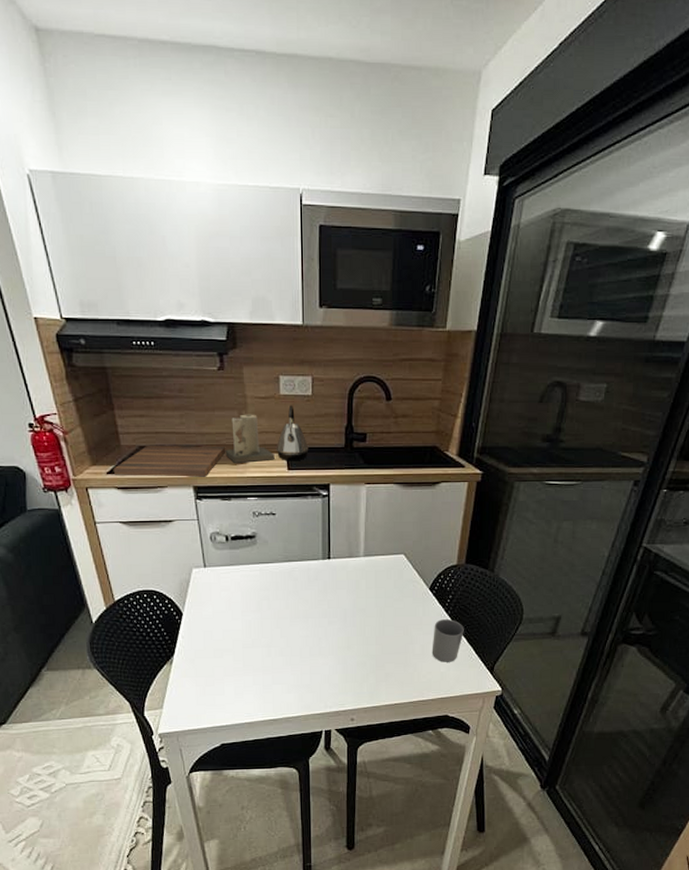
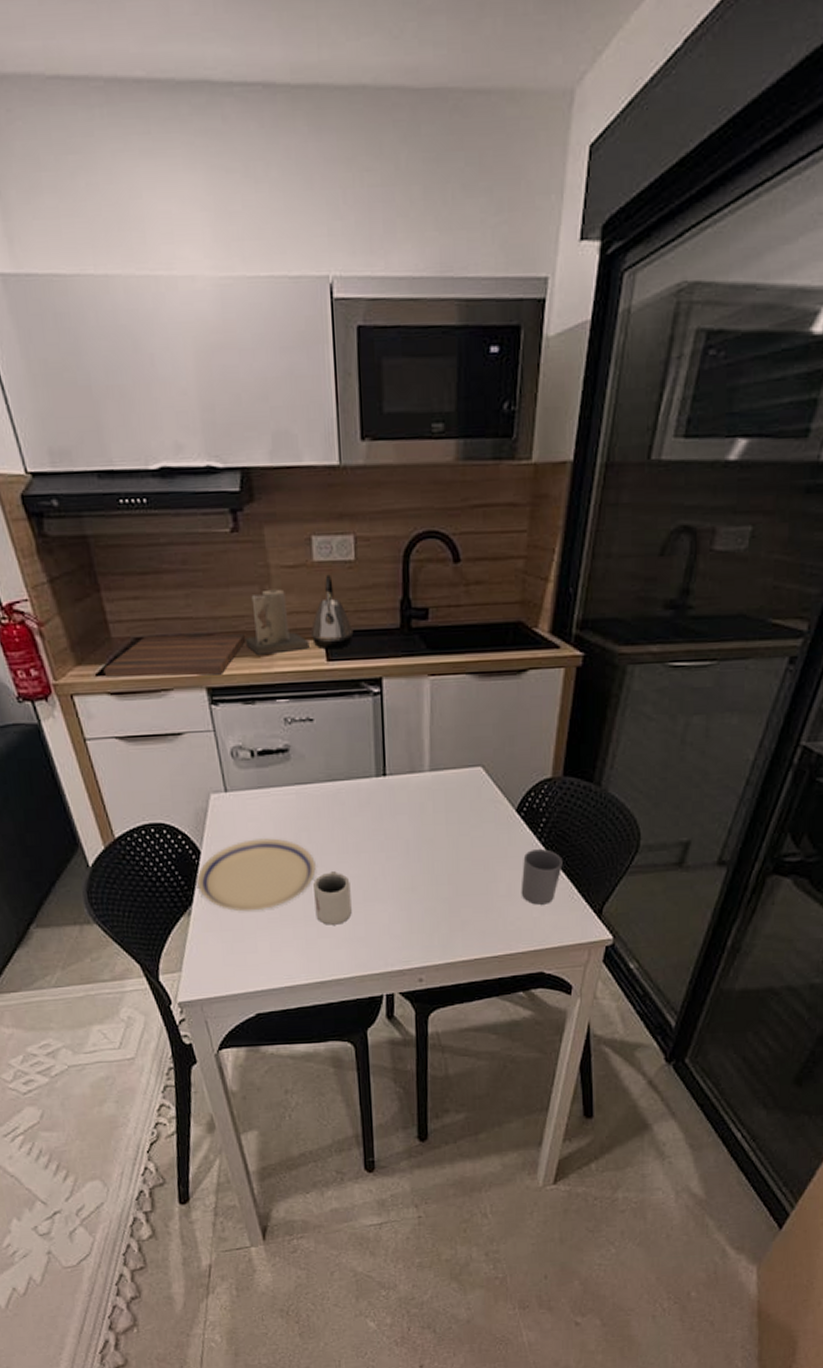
plate: none [178,605,273,662] -> present [196,838,316,912]
cup: none [271,632,300,674] -> present [313,871,352,925]

